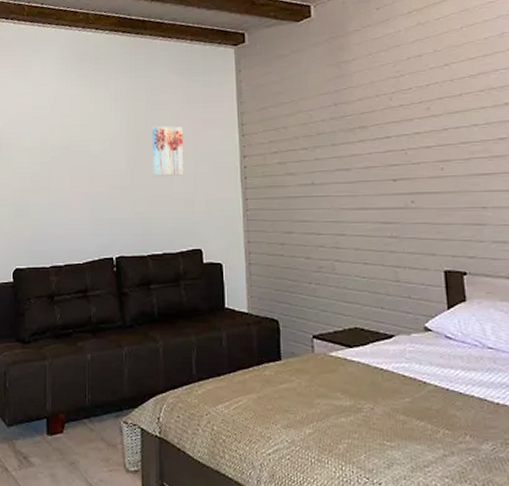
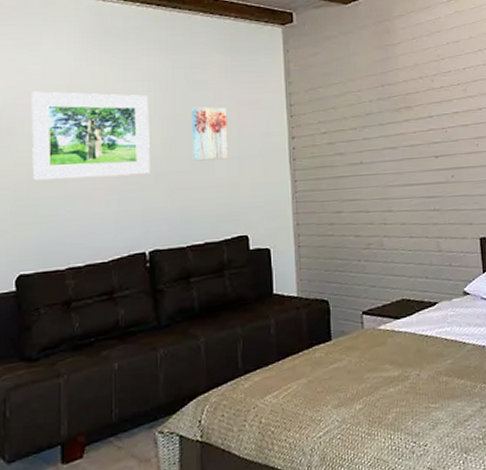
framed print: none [24,112,117,189] -> present [31,91,150,181]

